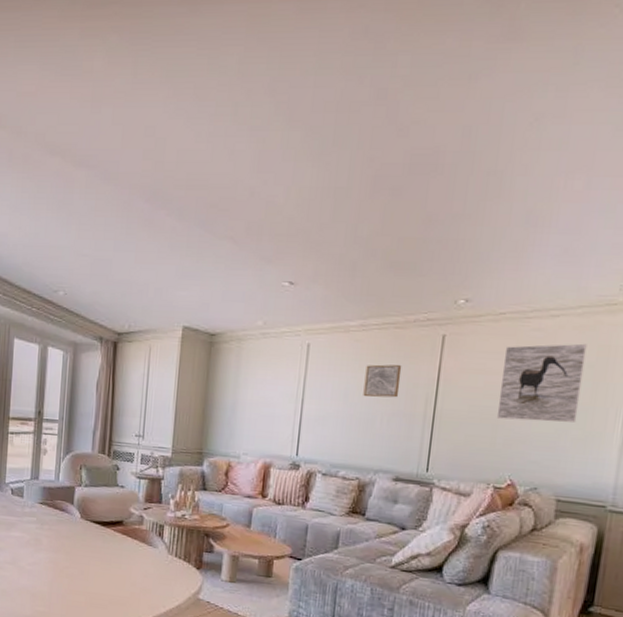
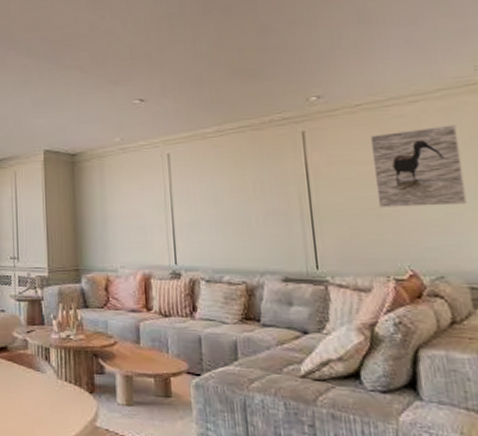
wall art: present [363,364,402,398] -> none [230,165,270,199]

